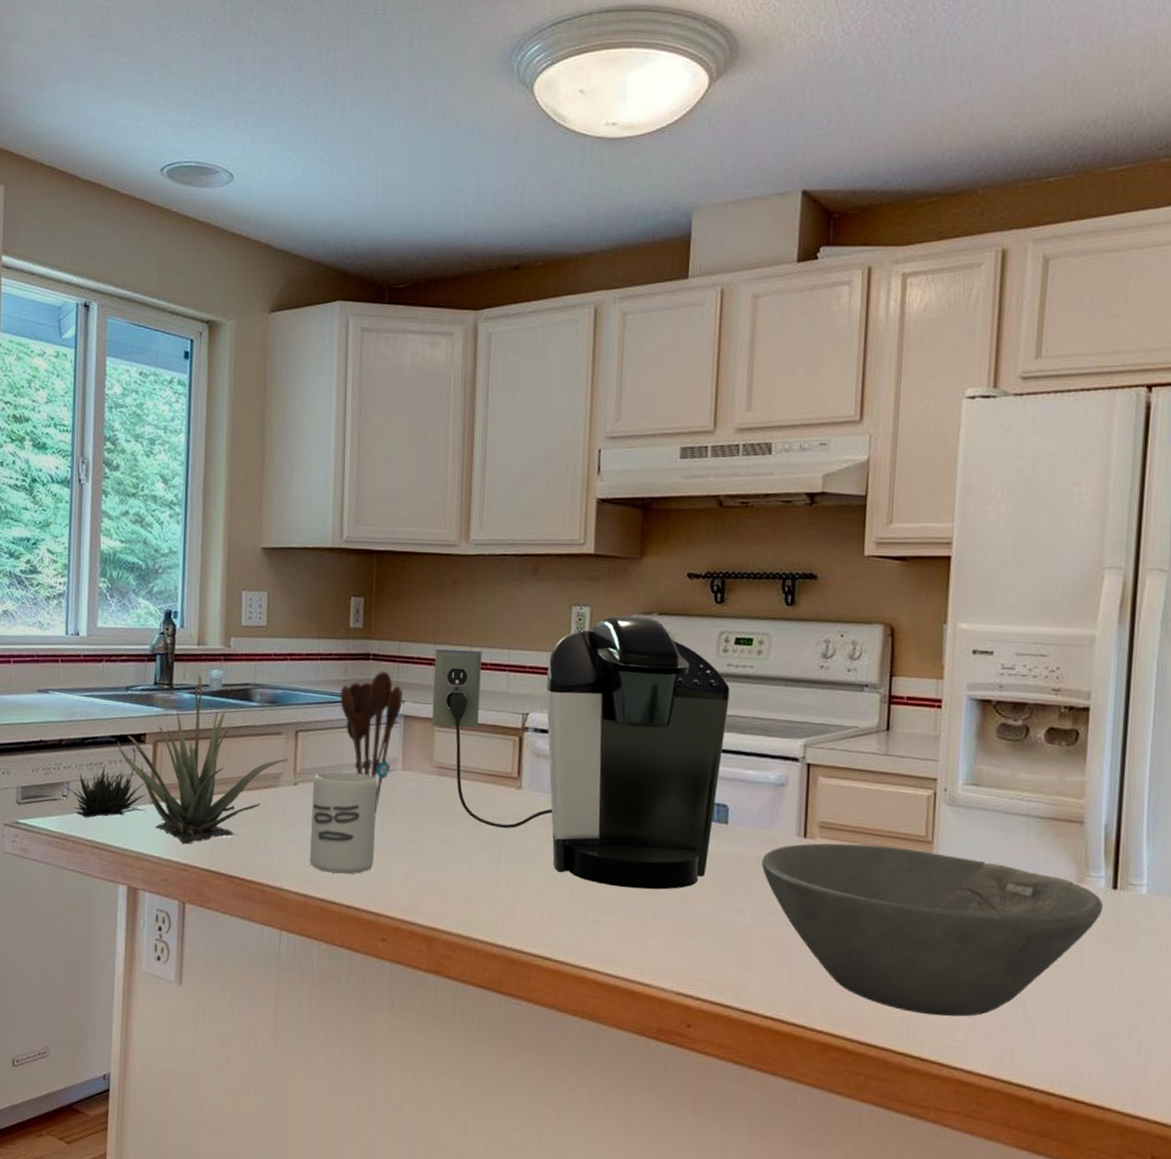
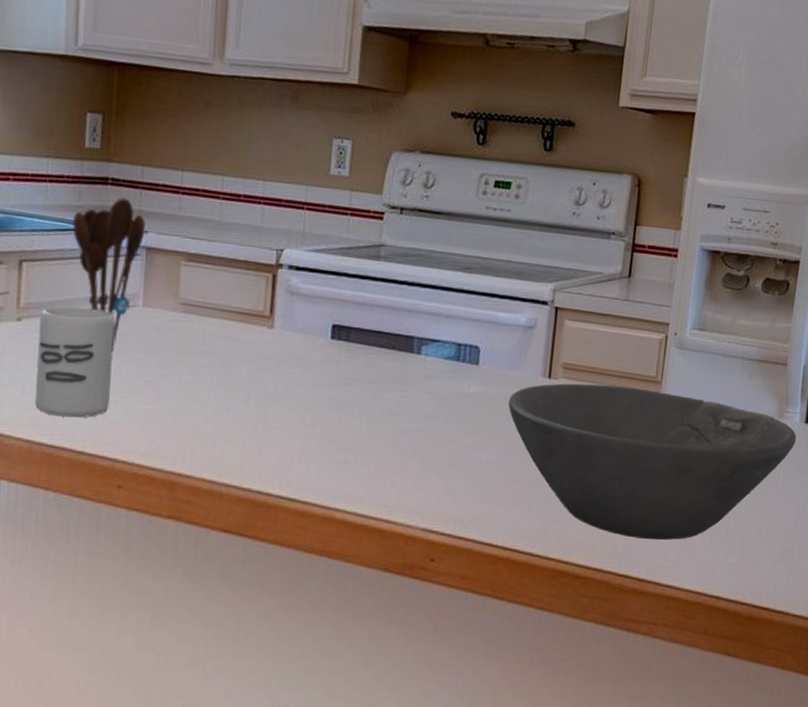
coffee maker: present [431,615,730,890] -> none [177,151,487,430]

